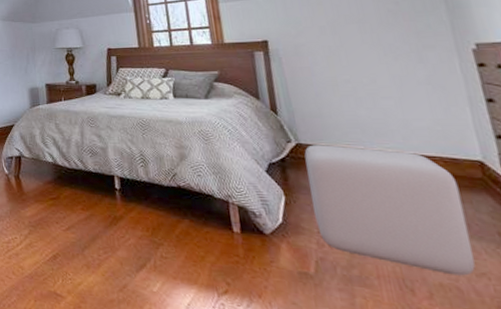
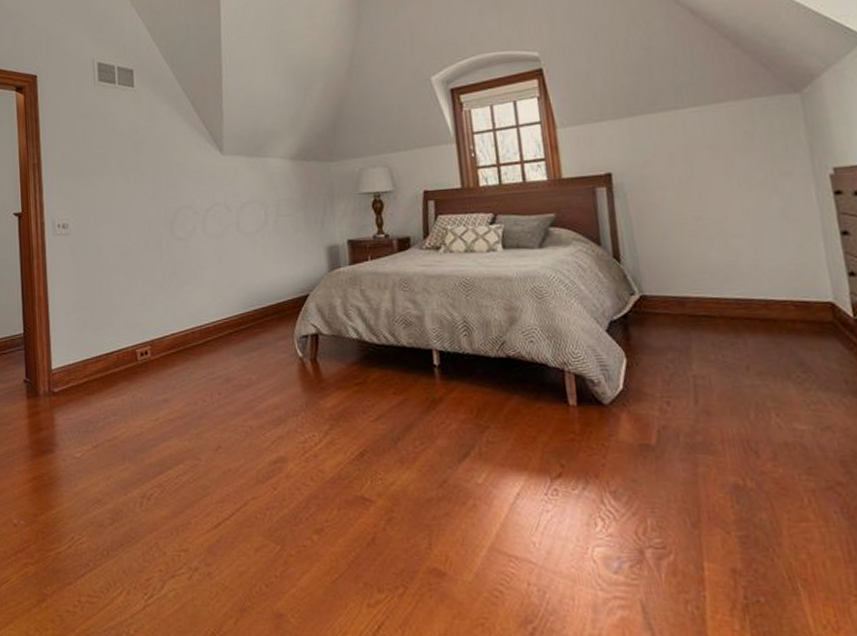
pouf: present [304,145,476,276] -> none [649,295,821,432]

